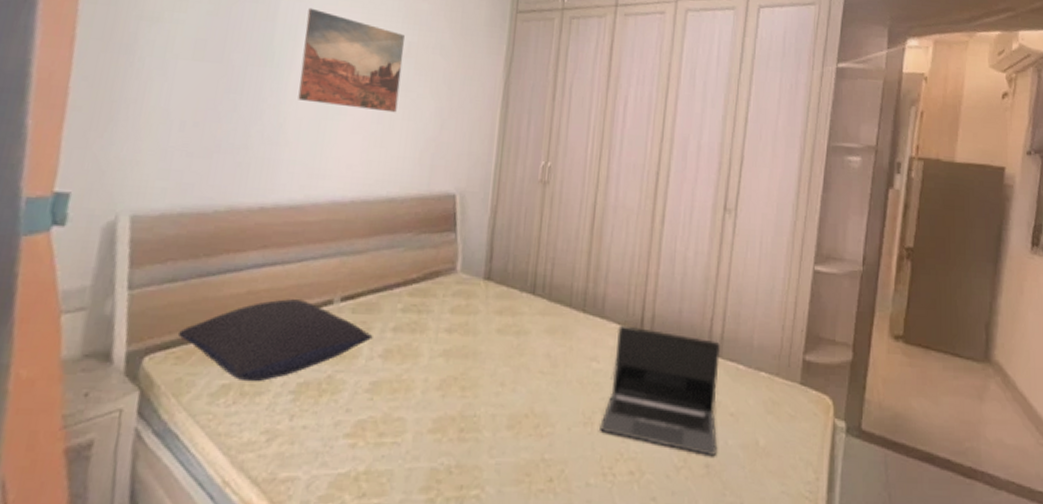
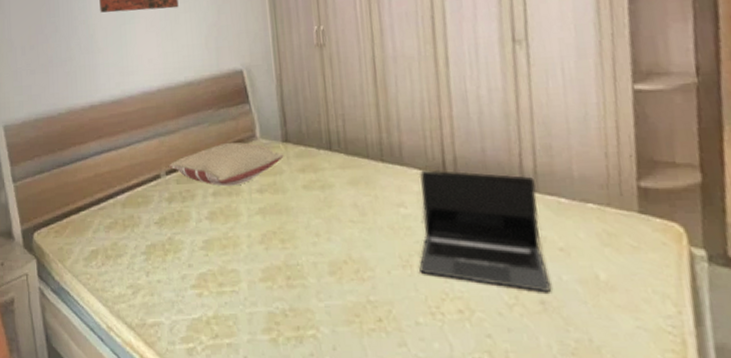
pillow: present [177,299,373,382] -> none [52,177,198,247]
pillow: none [345,273,483,322] -> present [168,142,284,187]

